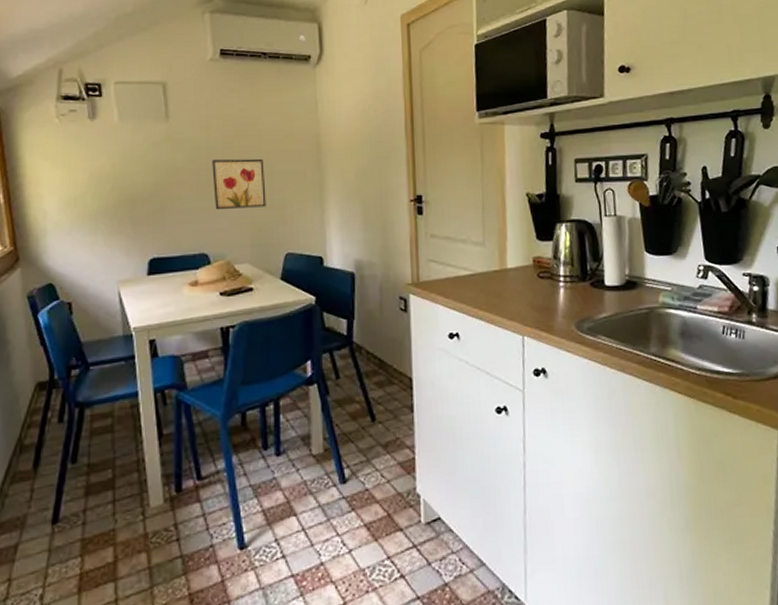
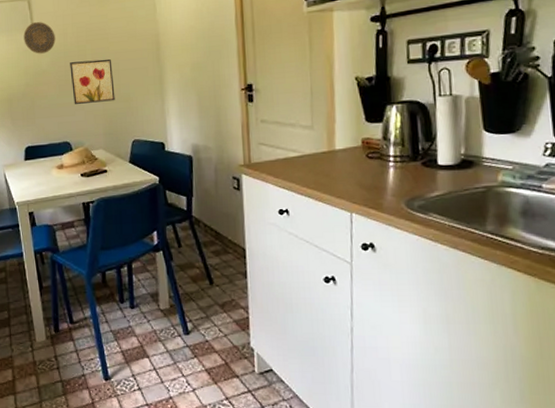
decorative plate: none [154,110,195,148] -> present [23,22,56,54]

